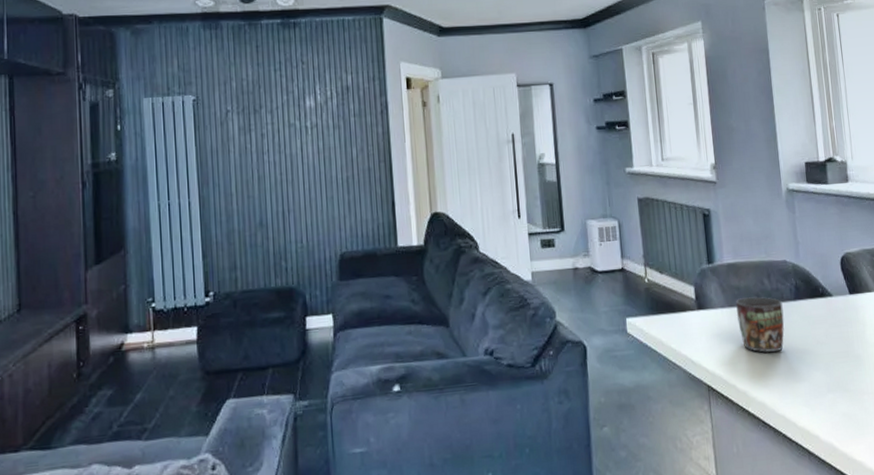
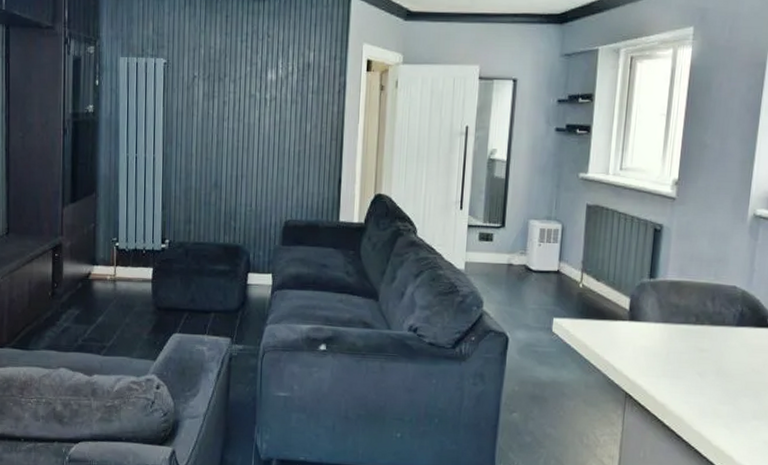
mug: present [735,297,785,353] -> none [669,316,723,372]

